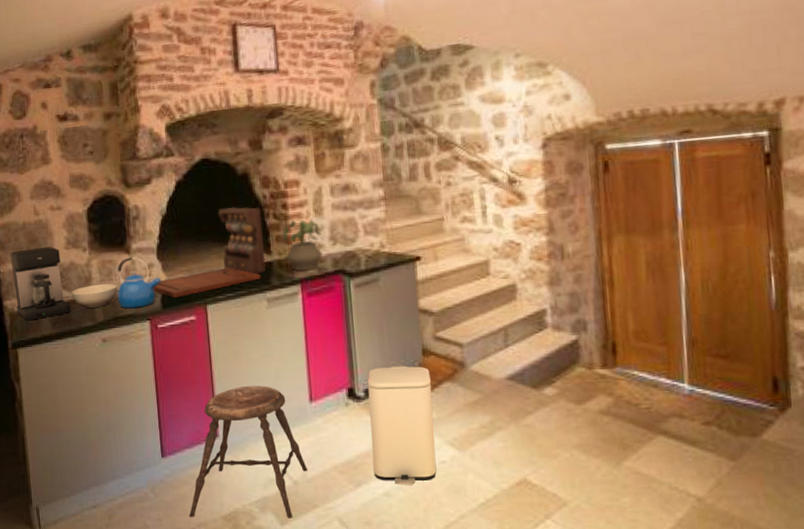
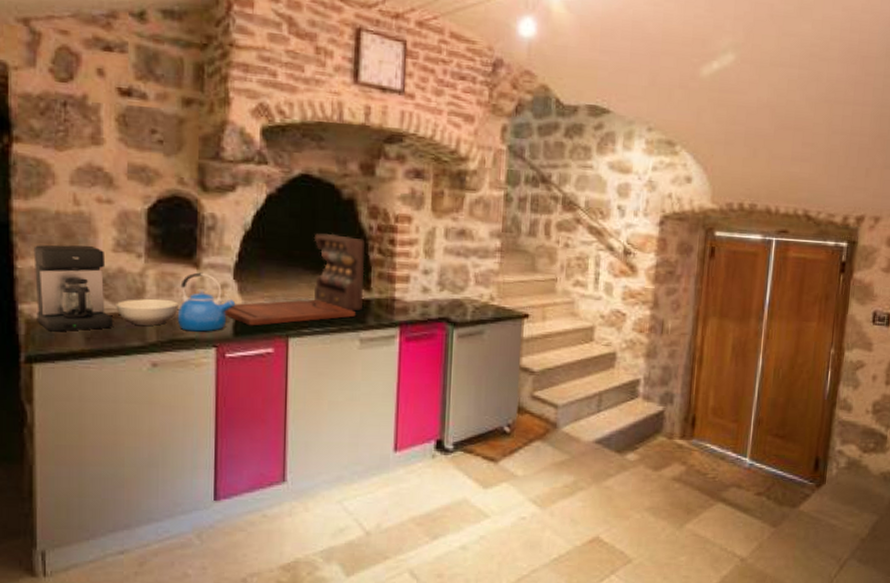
stool: present [189,385,307,518] -> none [241,429,383,569]
potted plant: present [282,219,323,272] -> none [385,259,429,315]
pedal bin: present [367,366,437,485] -> none [452,421,523,539]

